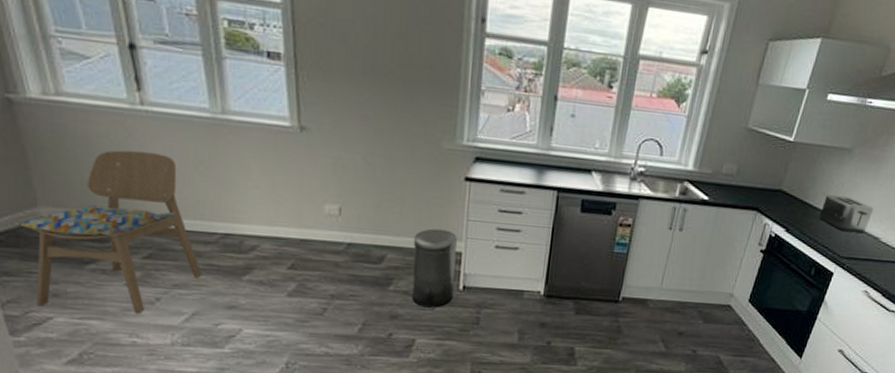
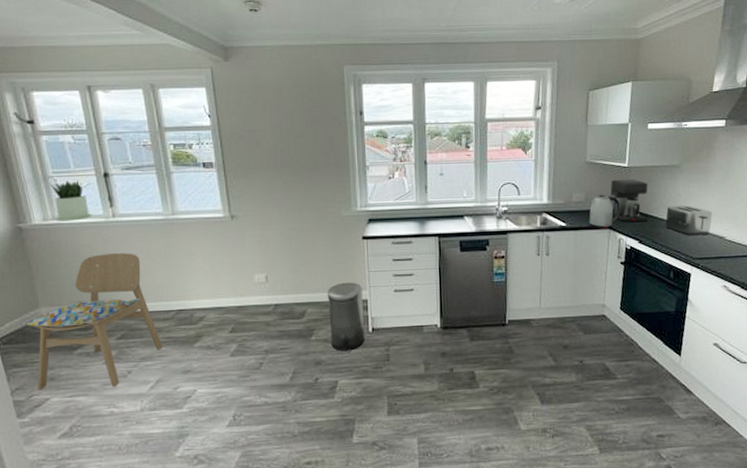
planter: none [51,45,113,102] -> present [50,180,93,222]
kettle: none [735,169,776,211] -> present [589,194,621,229]
coffee maker: none [762,154,812,209] -> present [610,179,648,222]

